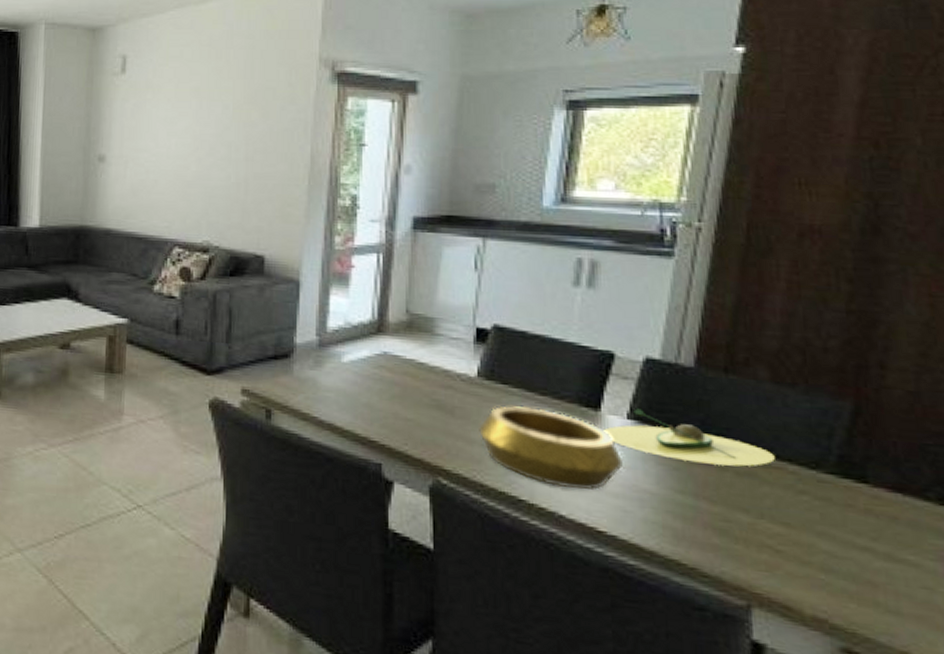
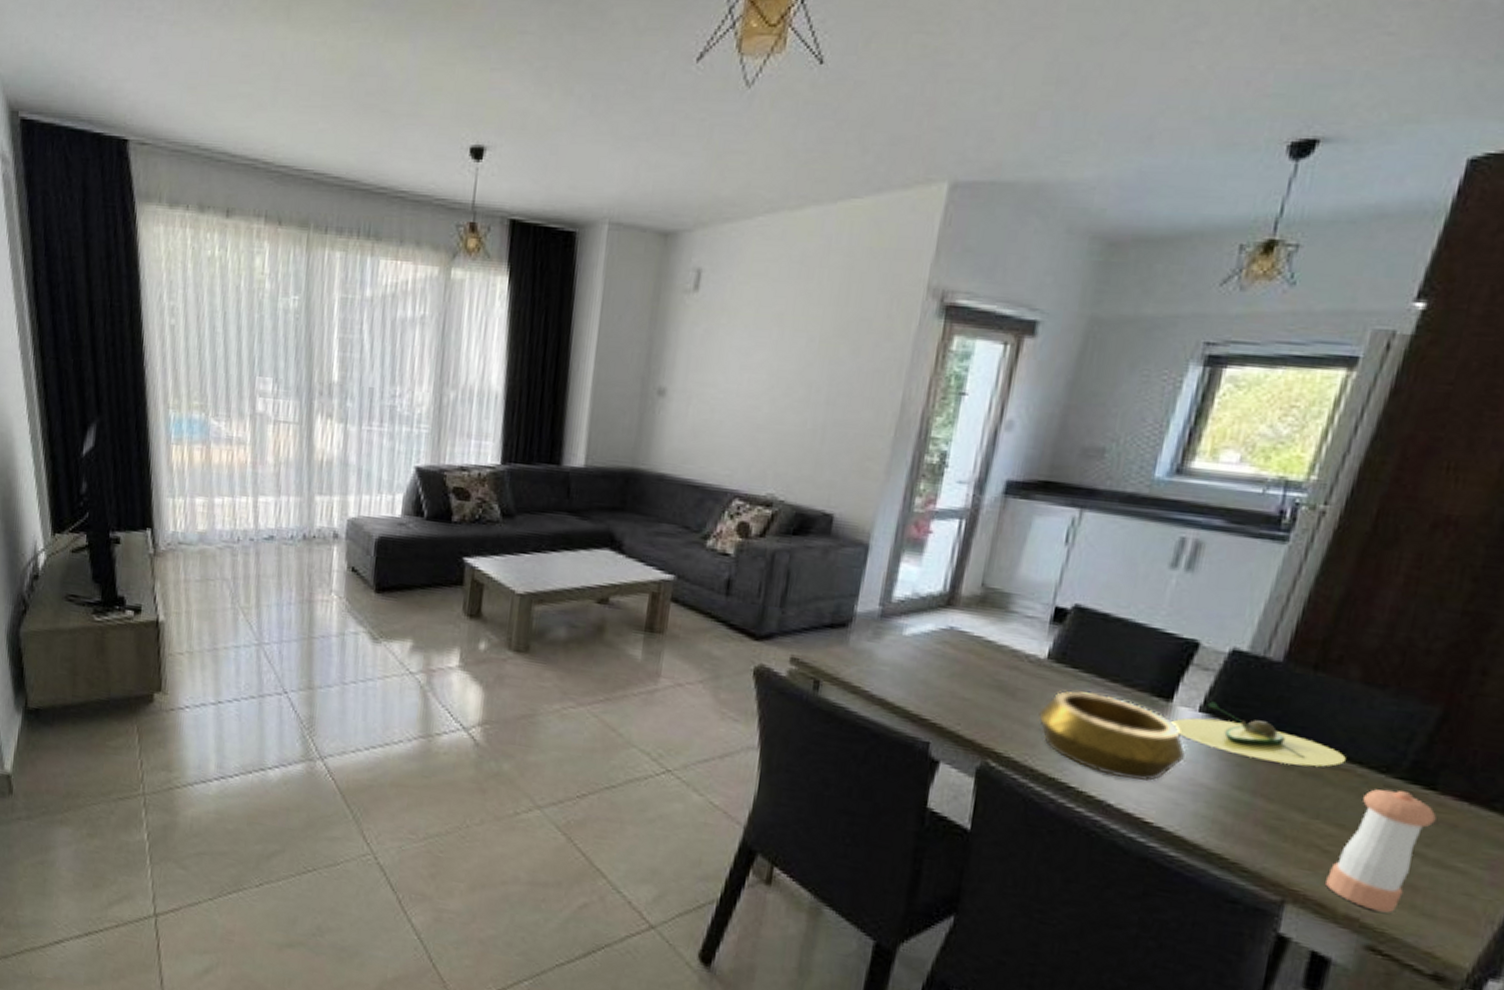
pepper shaker: none [786,485,876,612] -> present [1326,789,1437,913]

